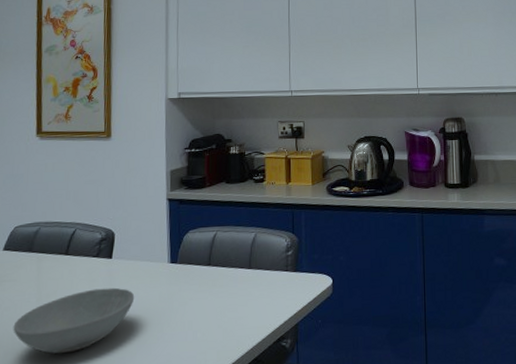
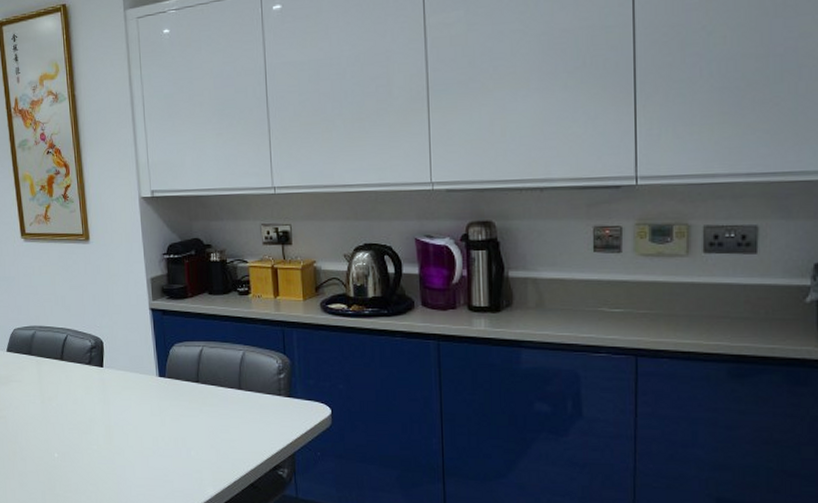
bowl: present [13,287,135,354] -> none [24,396,128,456]

